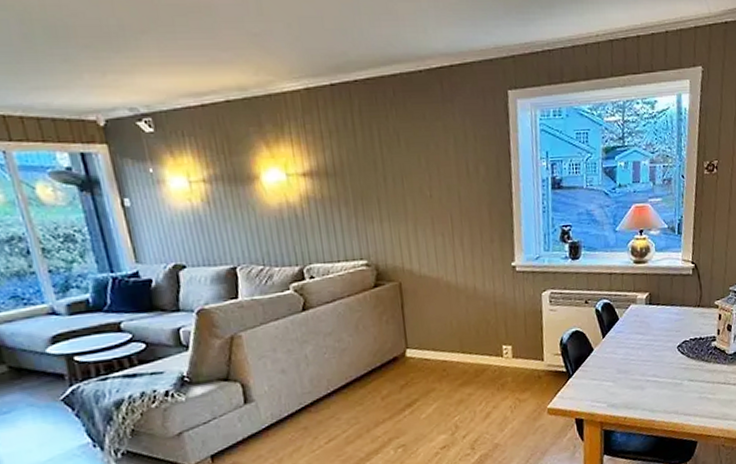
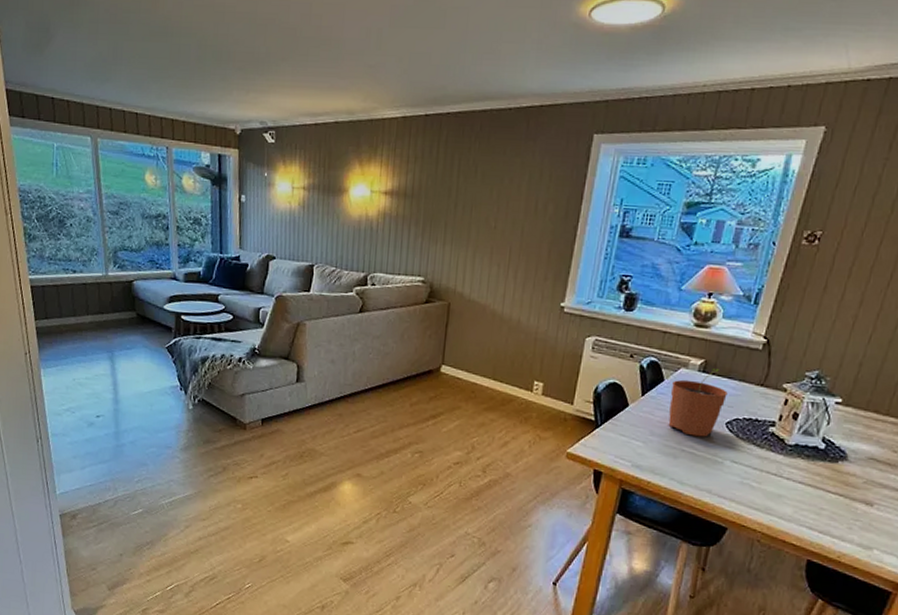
plant pot: none [626,299,673,366] -> present [668,369,728,437]

